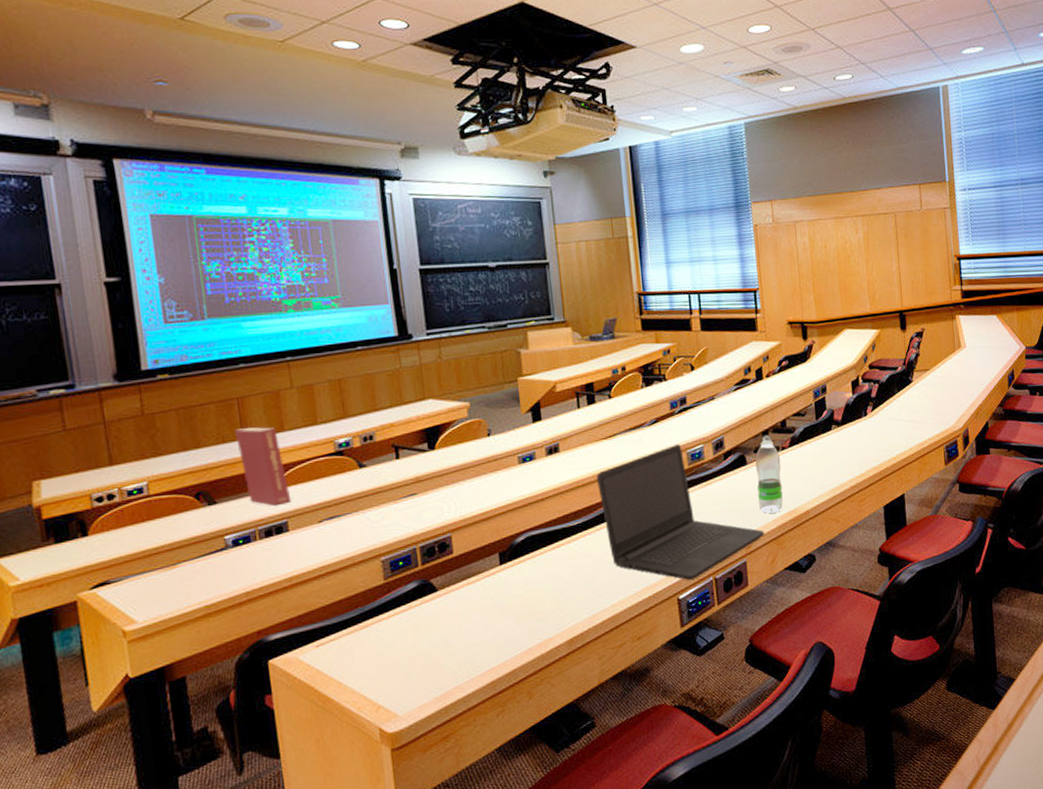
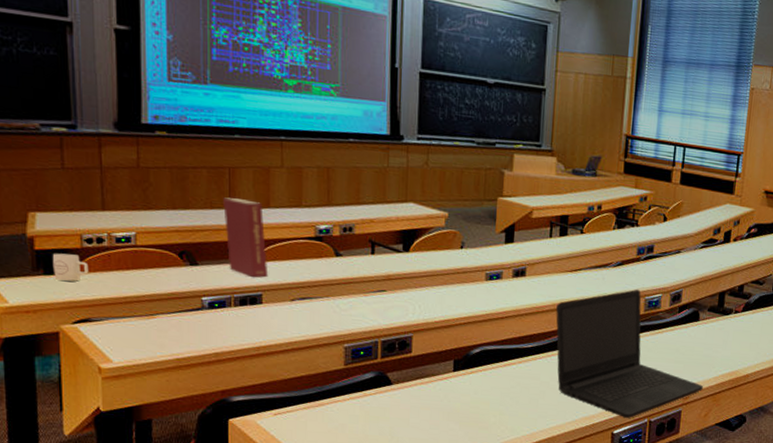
mug: none [62,516,102,547] -> present [52,253,89,282]
bottle: present [755,435,783,514] -> none [702,297,732,371]

